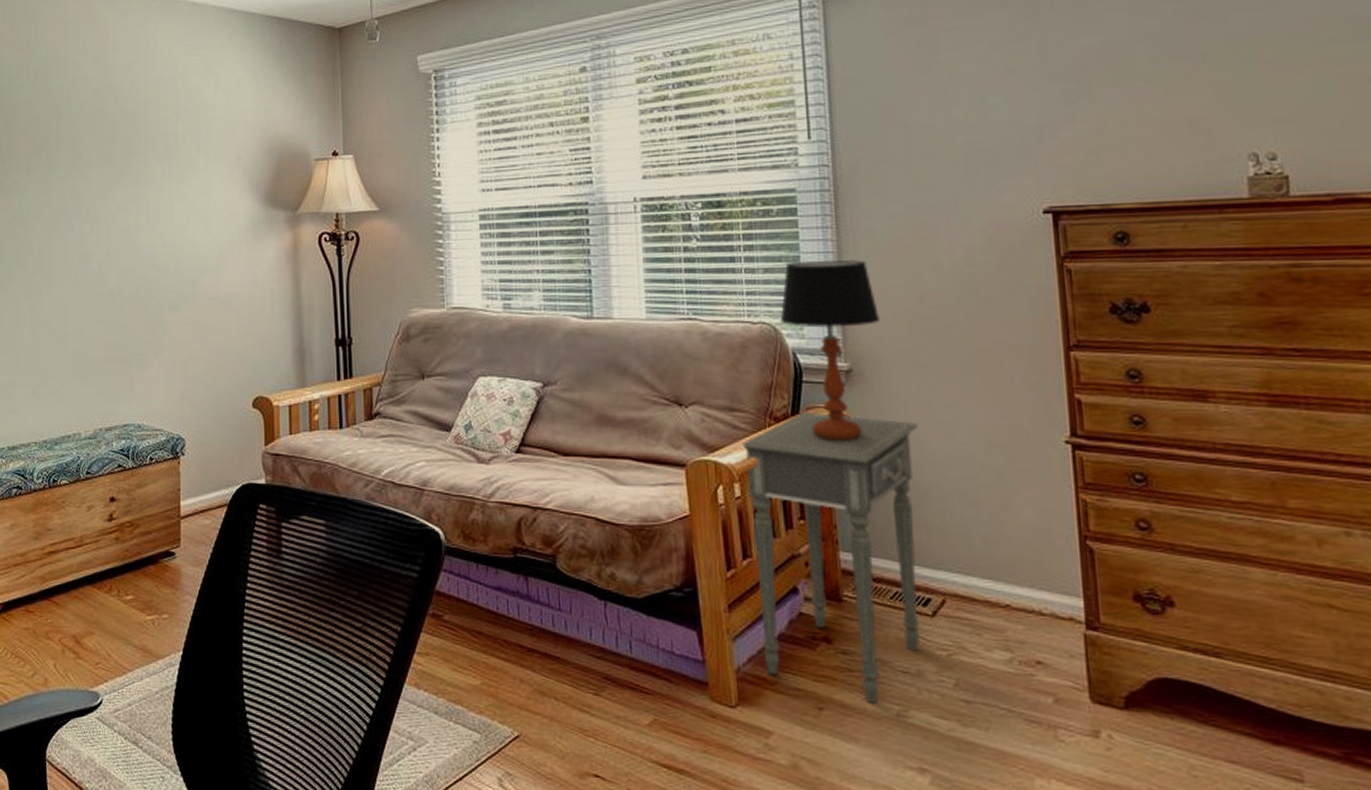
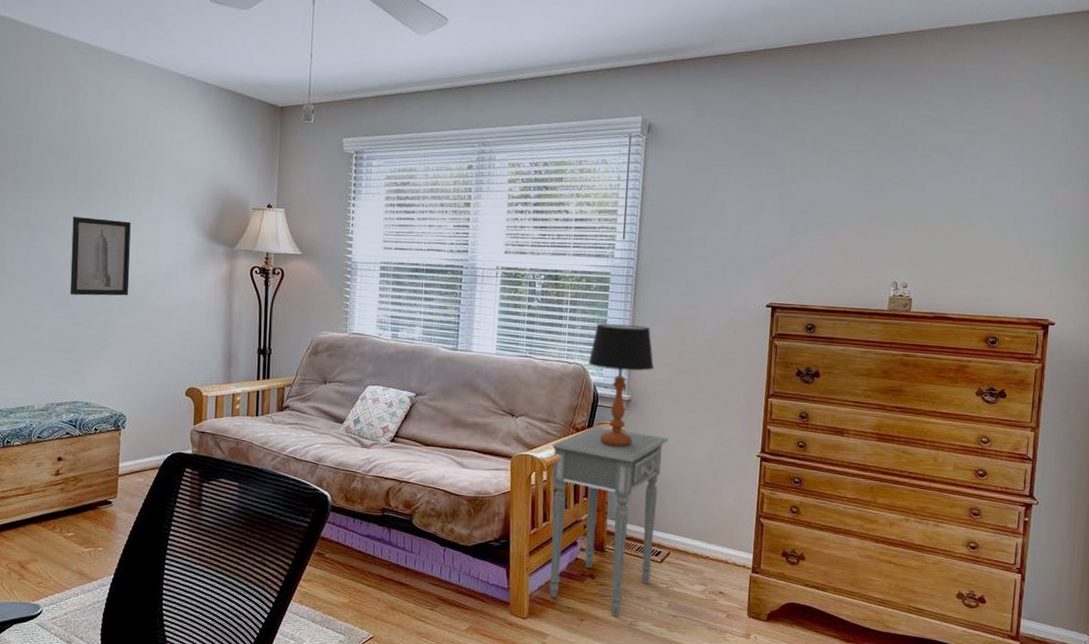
wall art: none [111,193,179,291] -> present [70,217,131,296]

